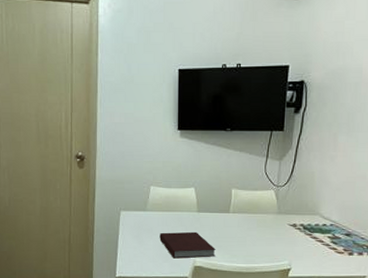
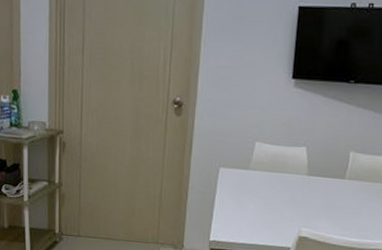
notebook: present [159,231,216,259] -> none [261,195,325,228]

